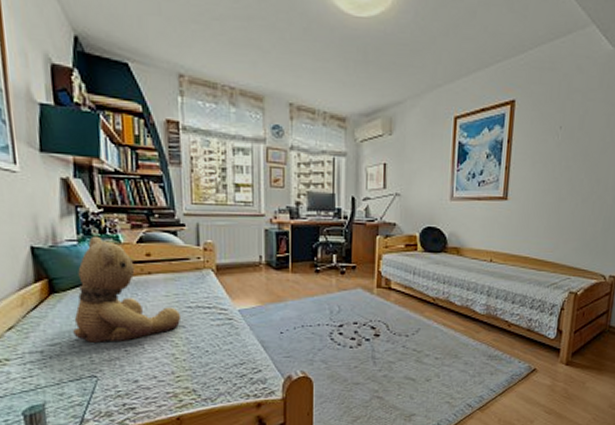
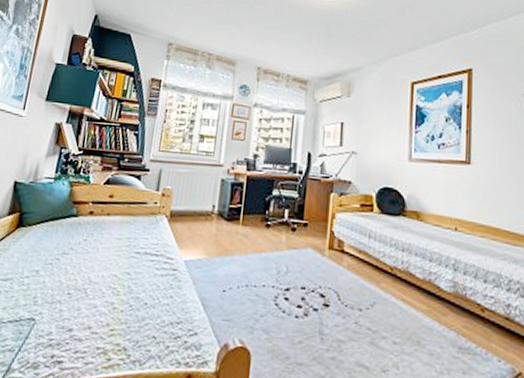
teddy bear: present [73,235,182,343] -> none [26,175,129,284]

